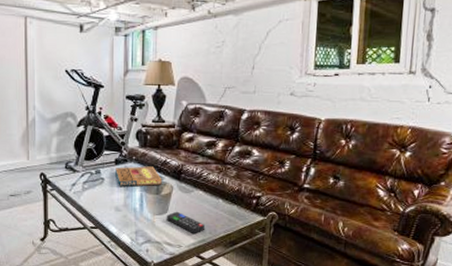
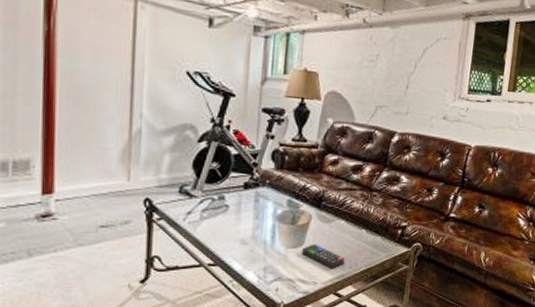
pizza box: present [115,166,162,188] -> none [243,191,299,217]

